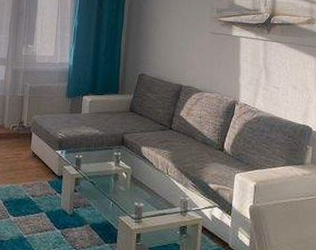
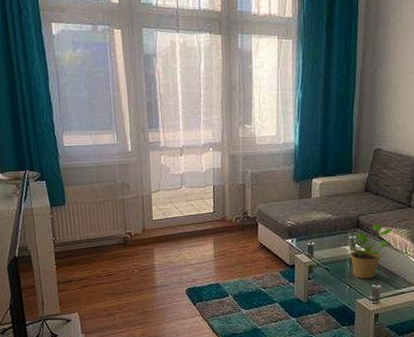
potted plant: none [115,142,155,197] -> present [350,224,393,279]

